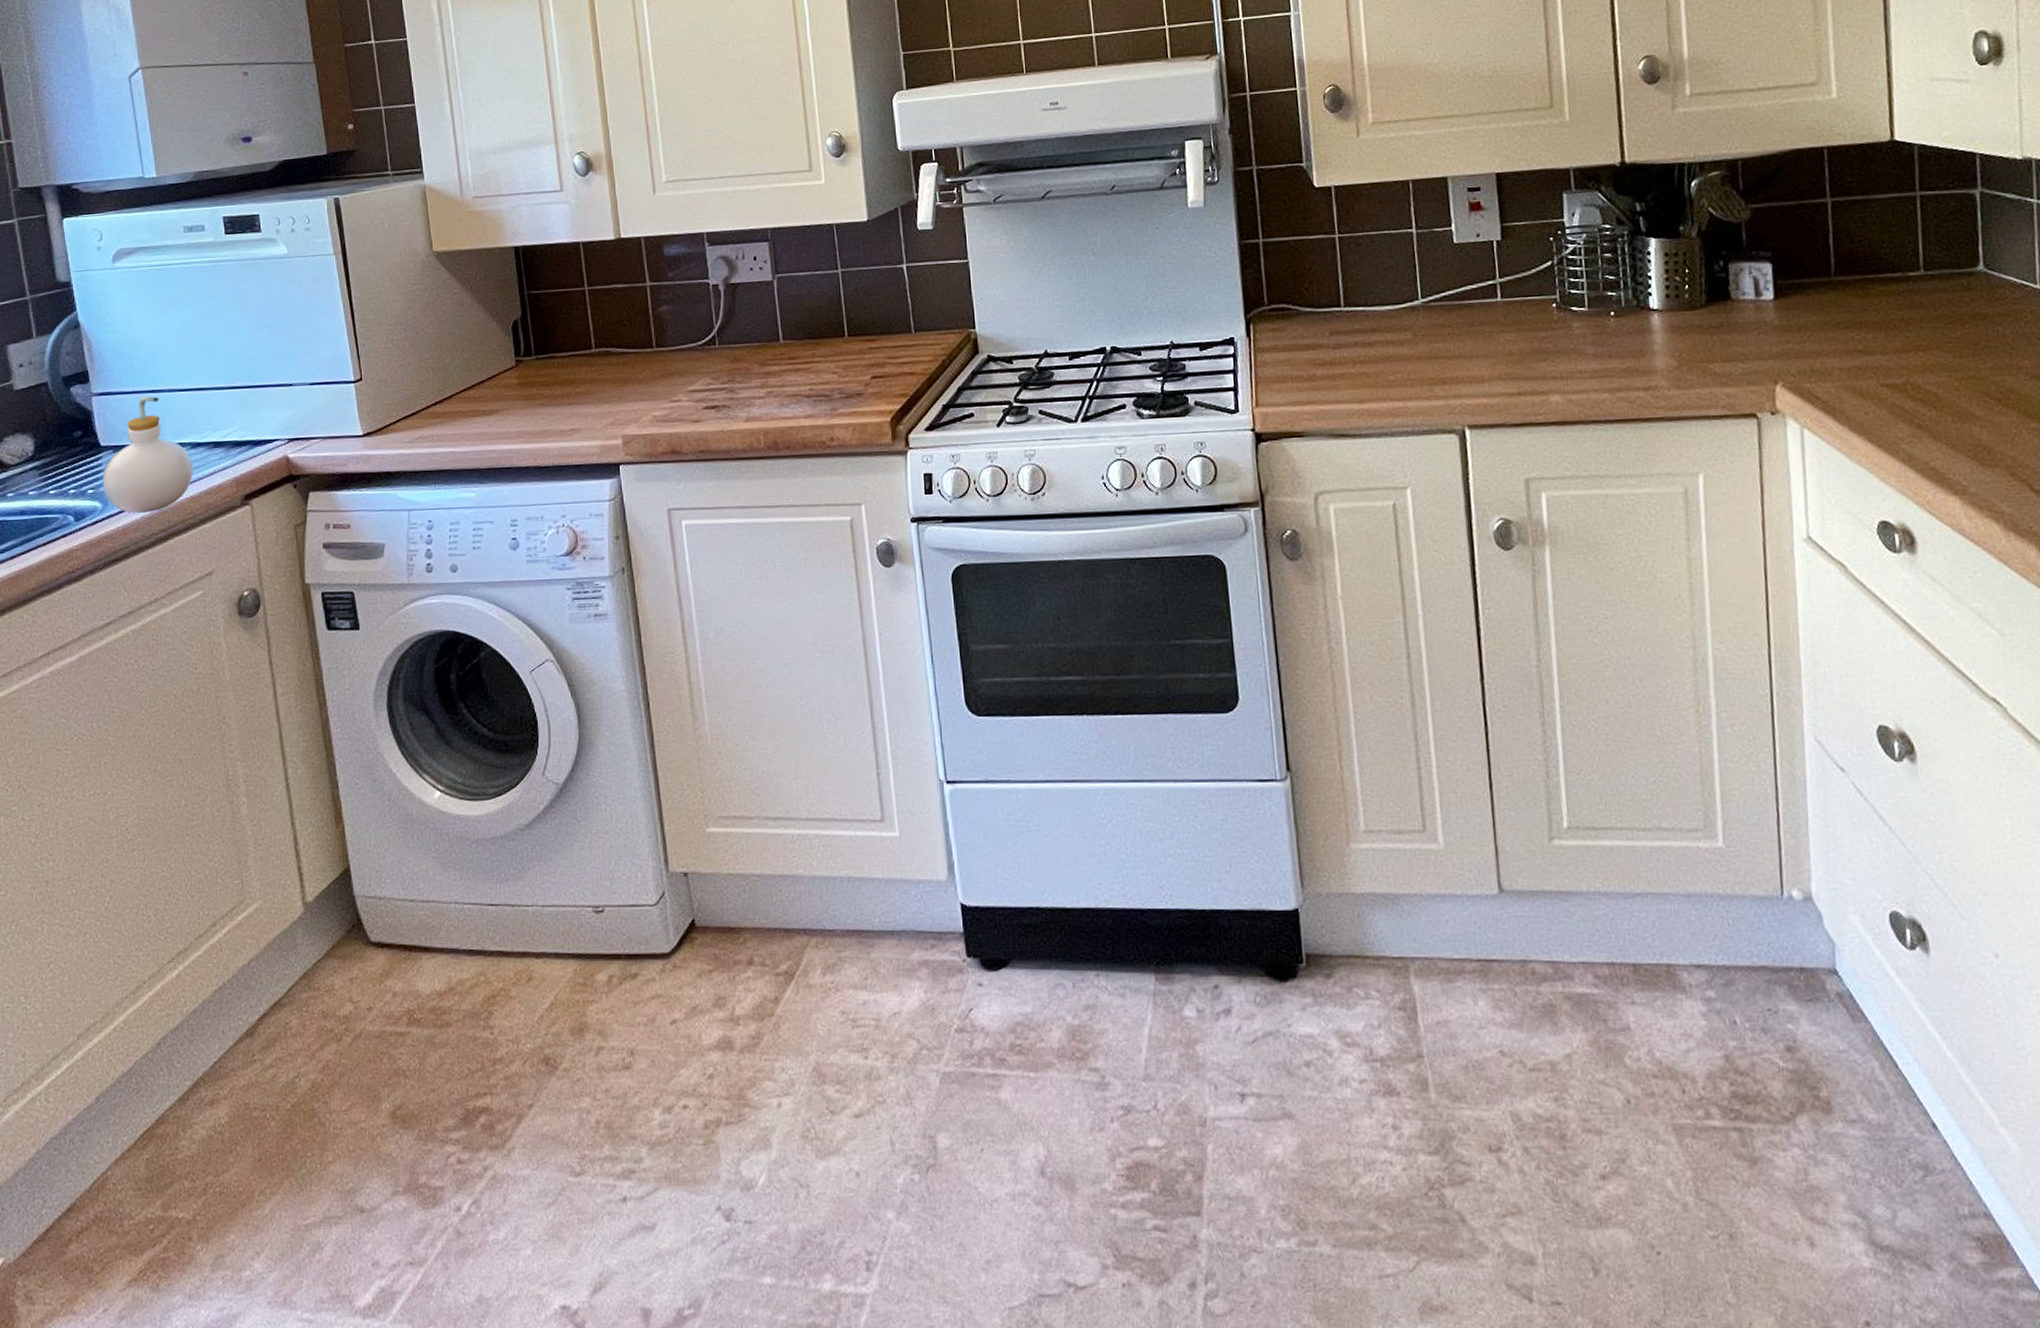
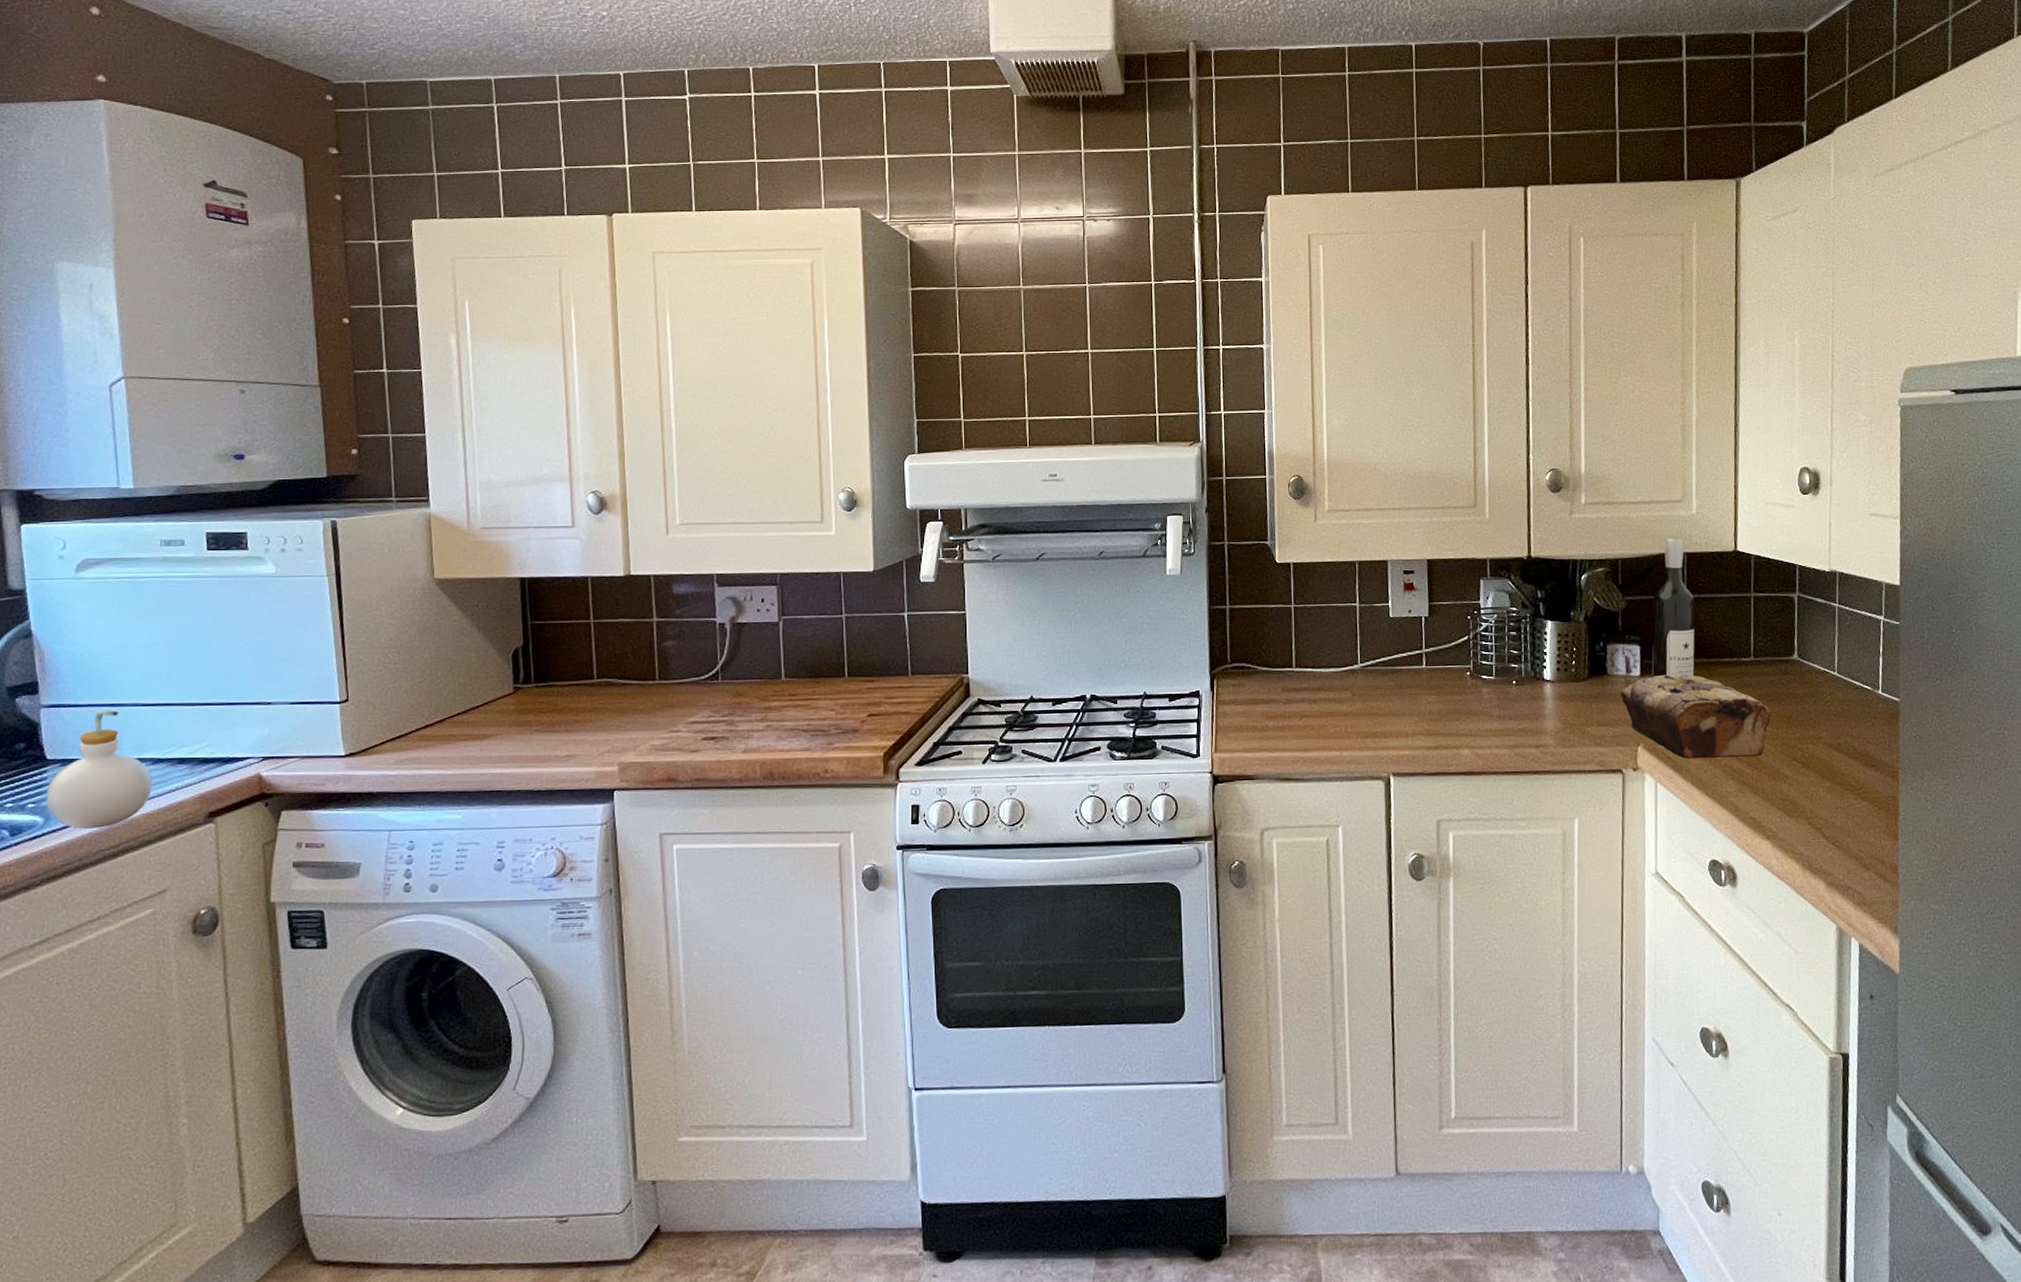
bread loaf: none [1748,293,1952,399] -> present [1620,672,1772,760]
bottle: none [1785,127,1845,300] -> present [1652,536,1695,677]

